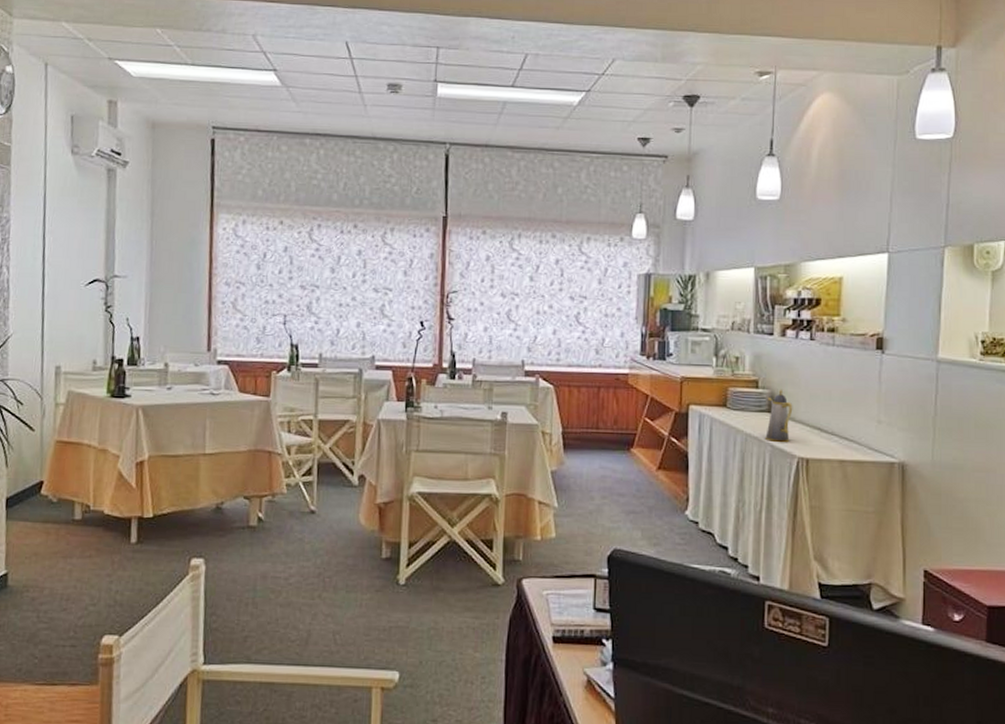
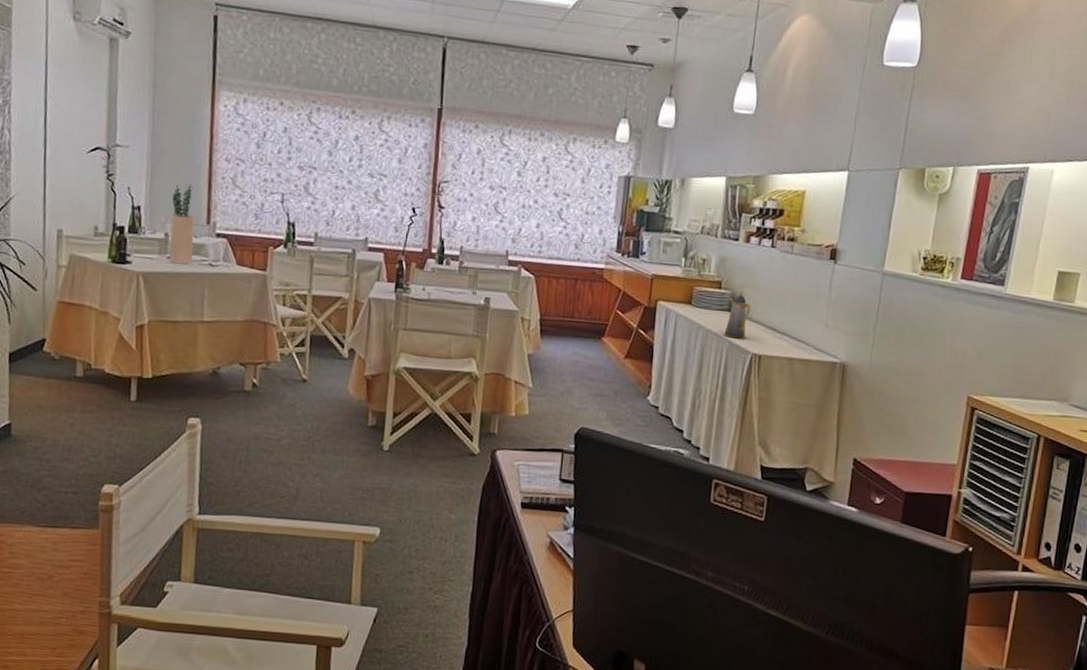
vase: none [169,311,195,395] -> present [169,184,194,265]

